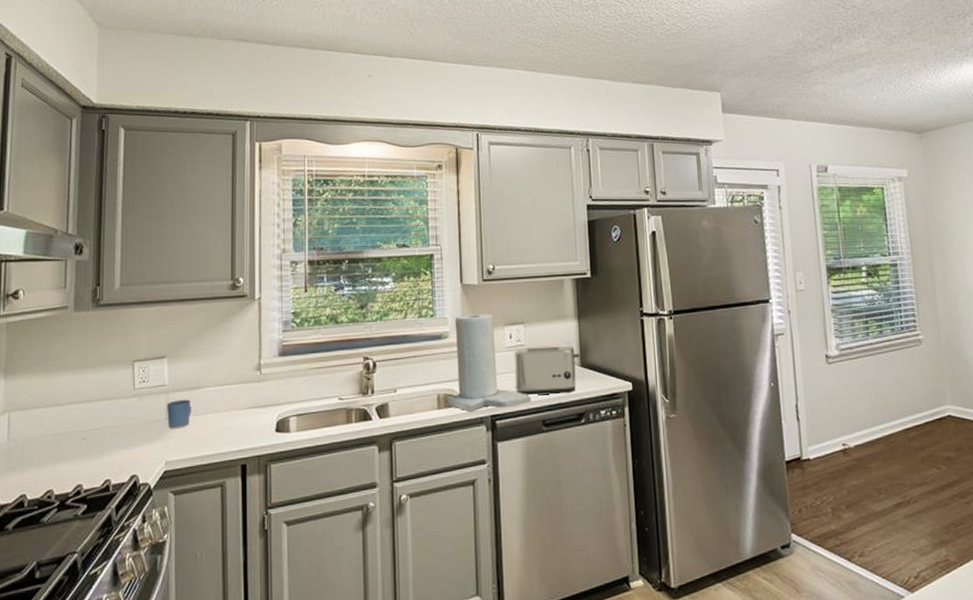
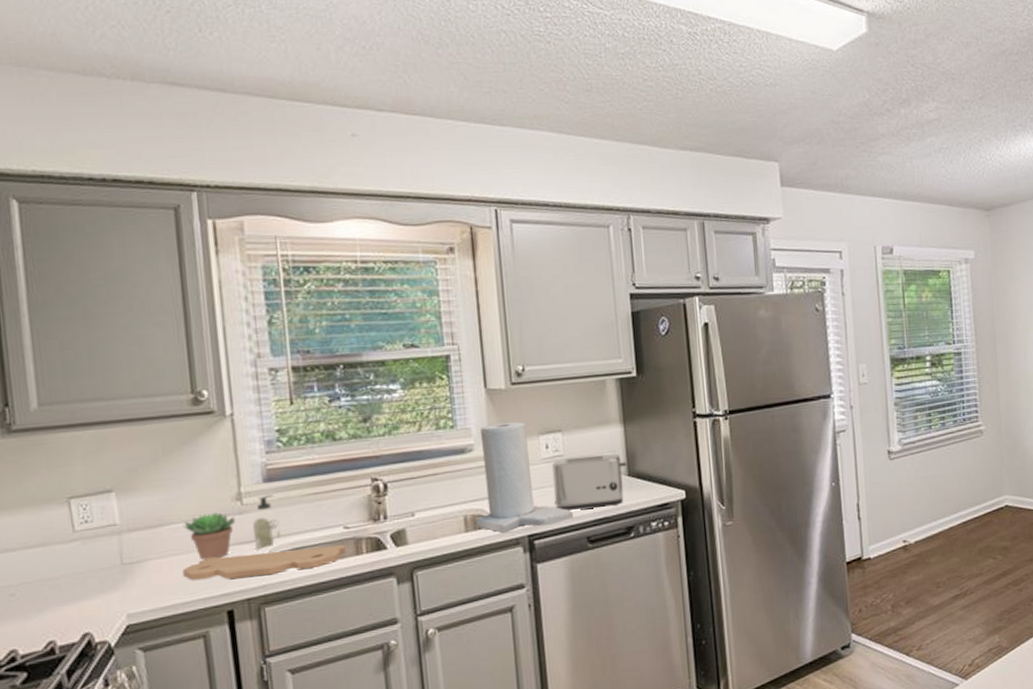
mug: present [167,399,192,429] -> none [121,539,156,576]
cutting board: none [211,414,339,437] -> present [182,545,346,580]
succulent plant: none [214,380,255,420] -> present [182,512,236,560]
soap dispenser: none [267,367,288,415] -> present [252,494,281,552]

